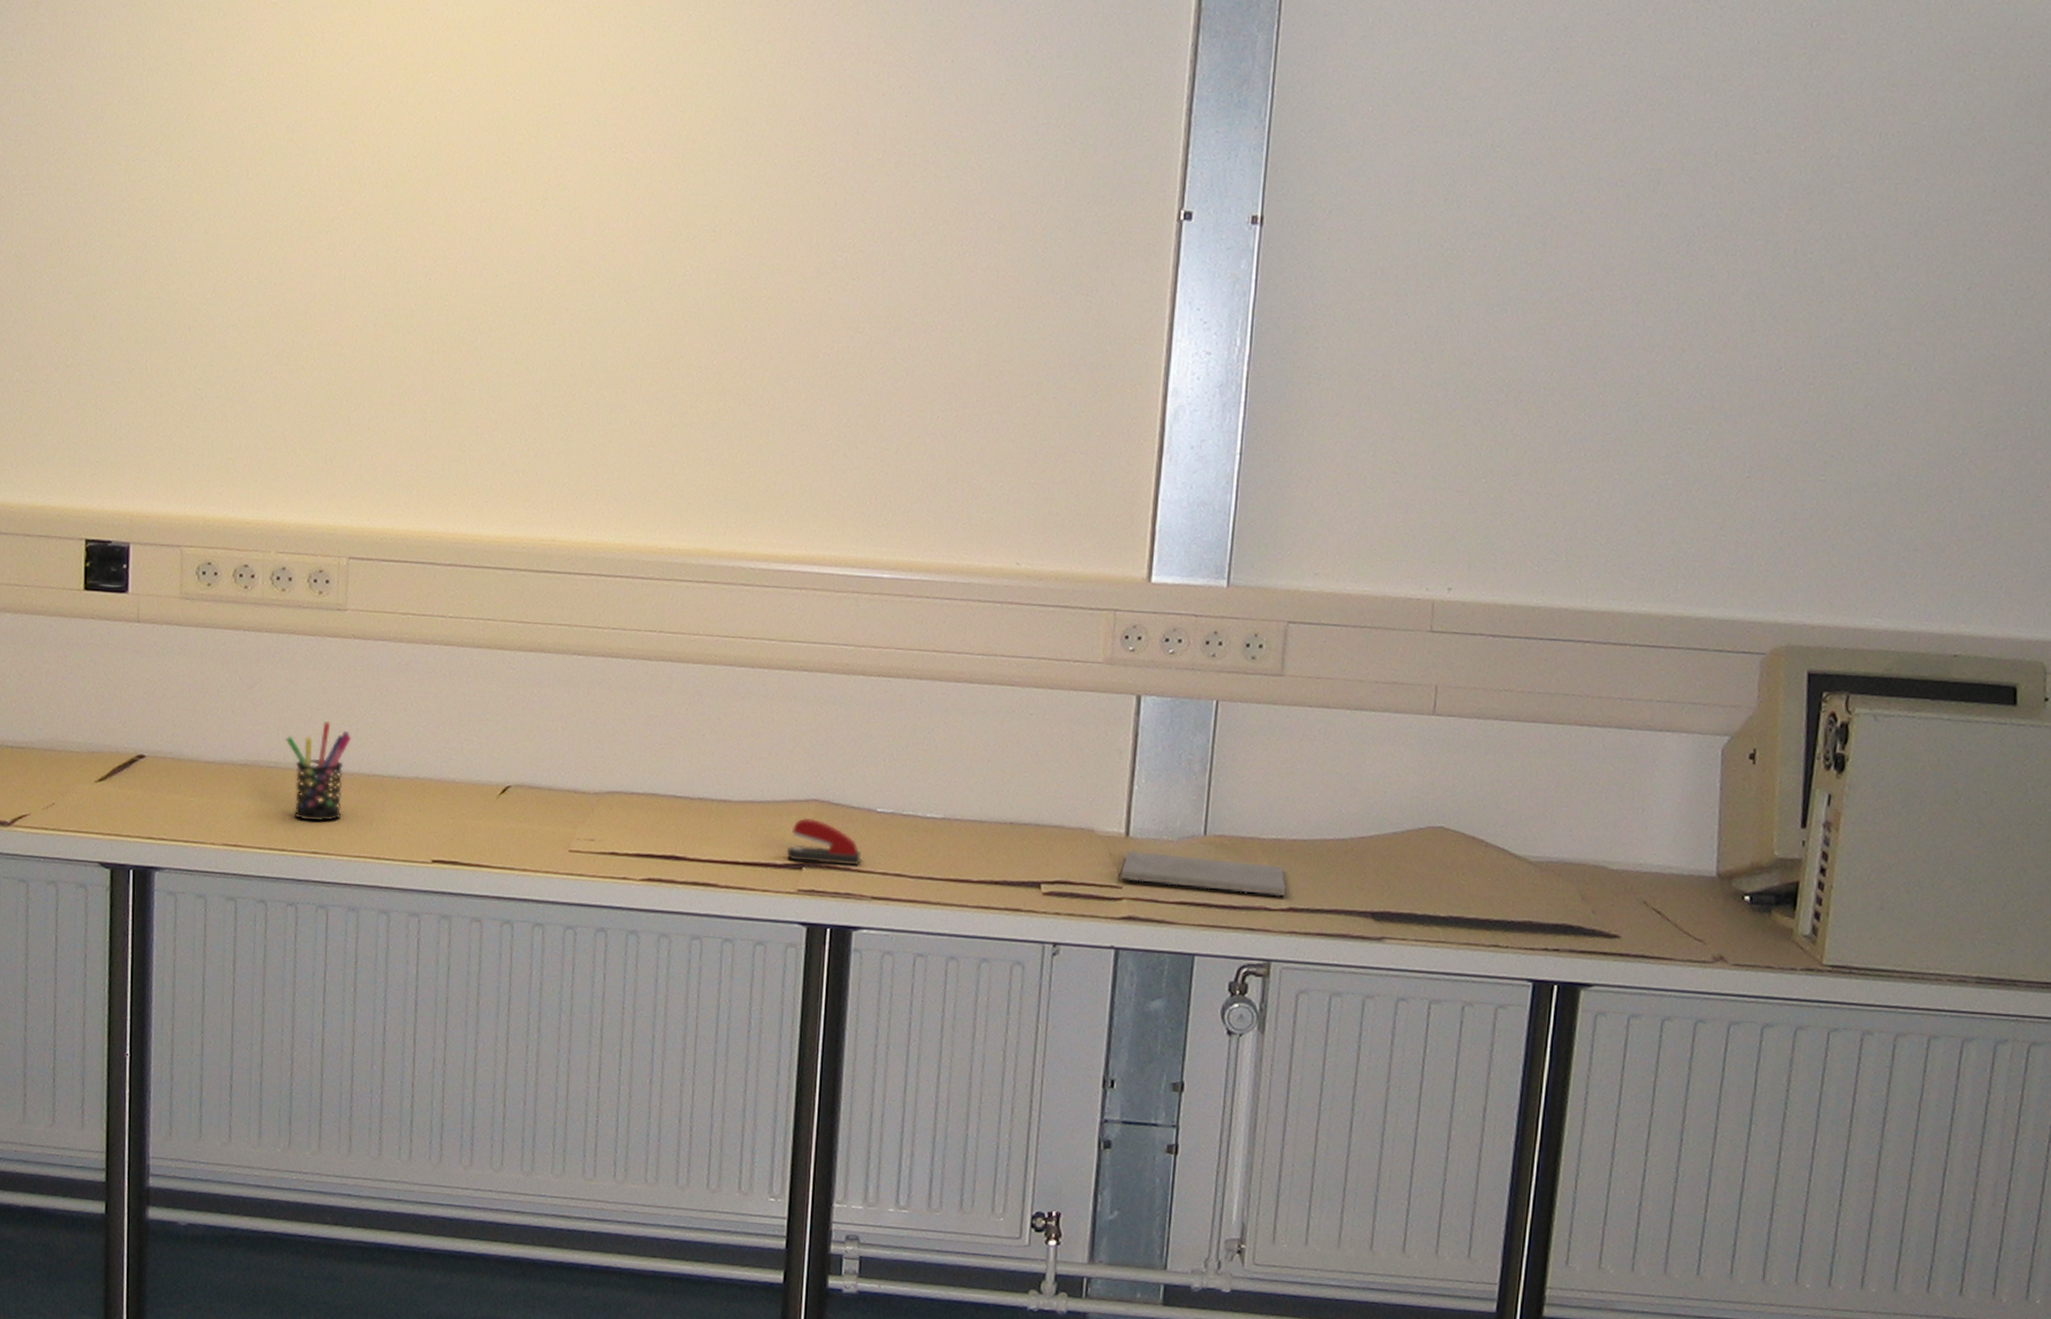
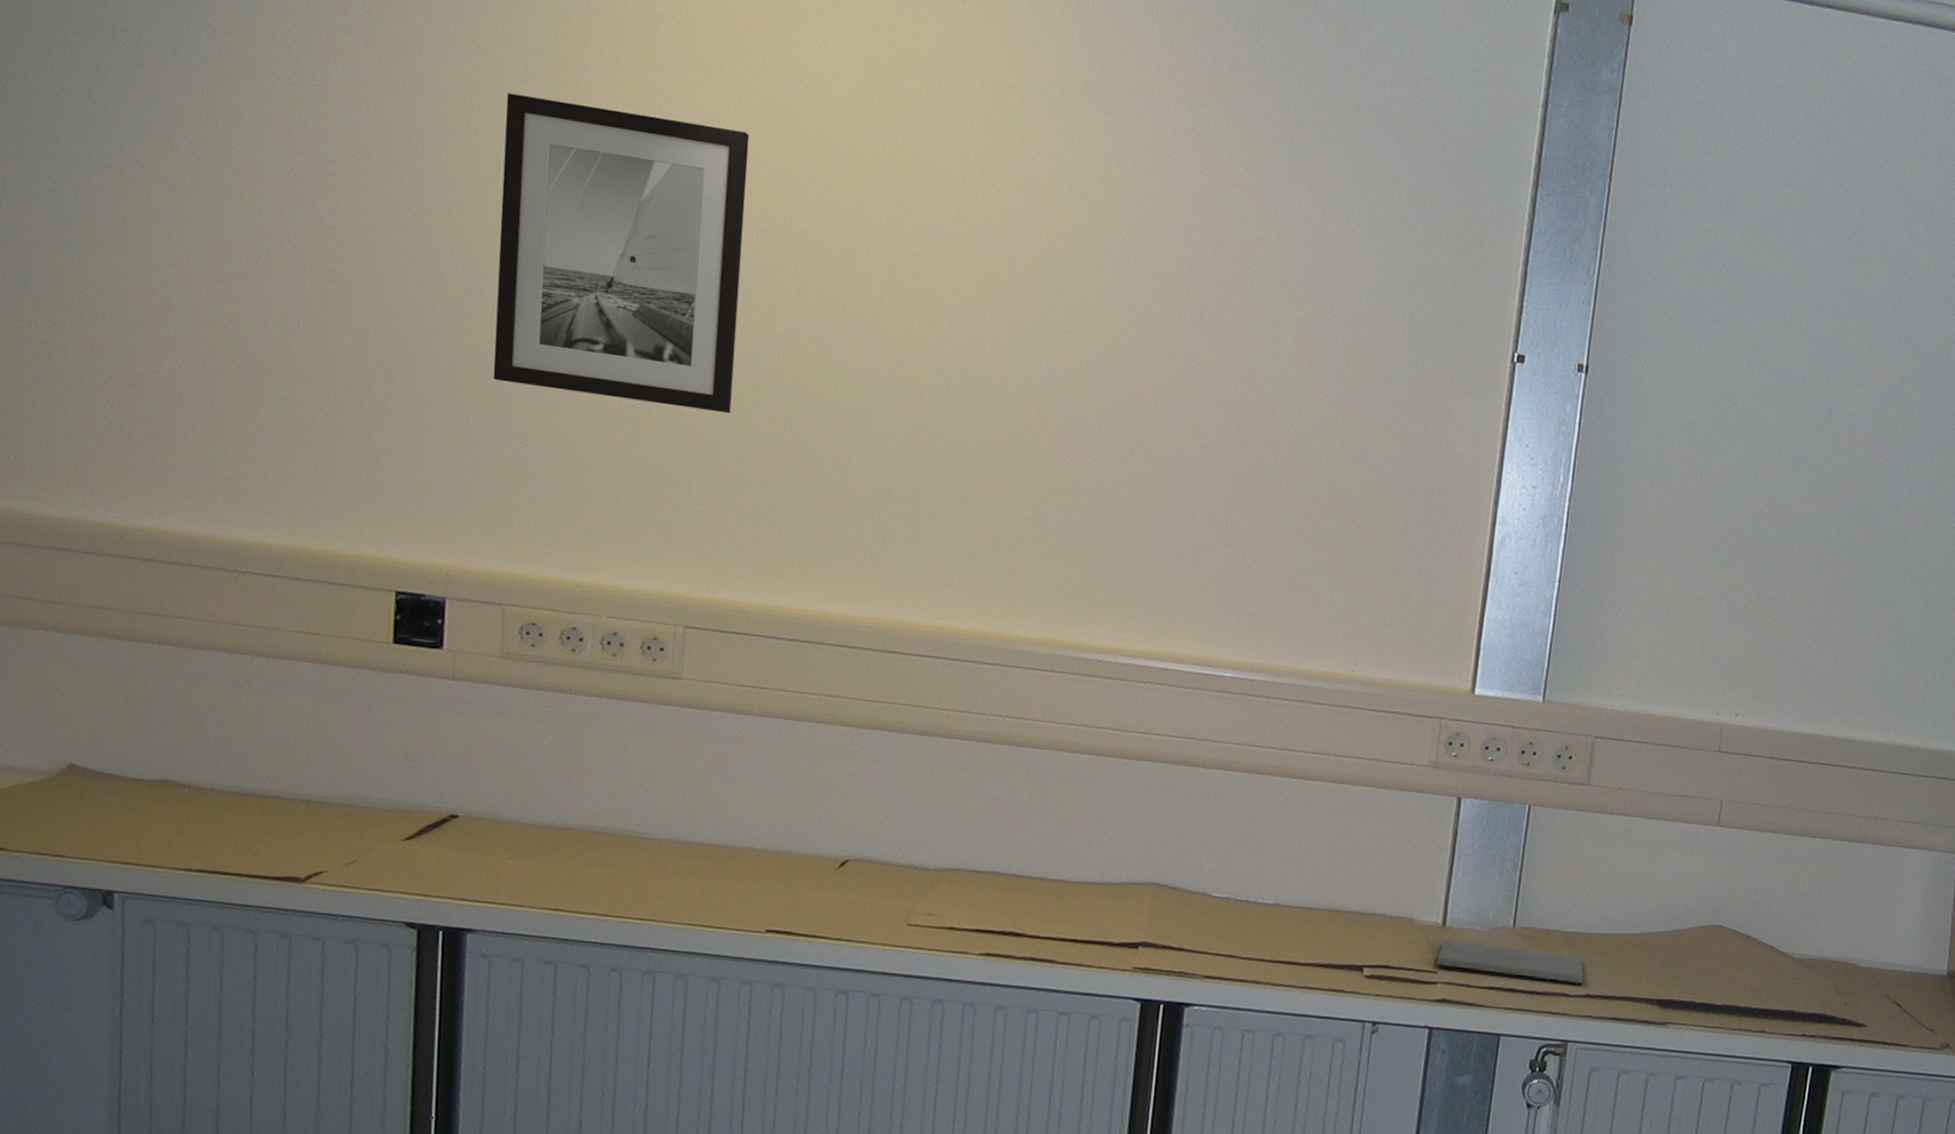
wall art: none [168,49,397,343] -> present [493,93,749,414]
pen holder: present [285,722,352,822] -> none [613,789,685,889]
stapler: present [786,818,861,865] -> none [1123,900,1195,946]

